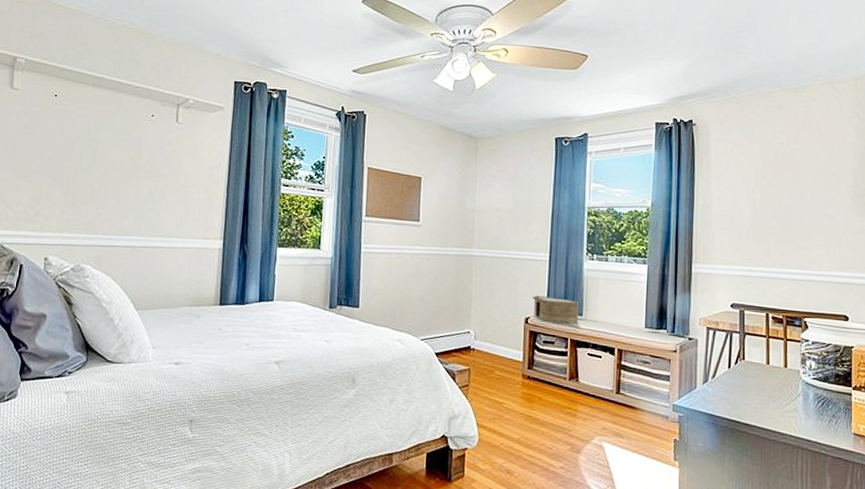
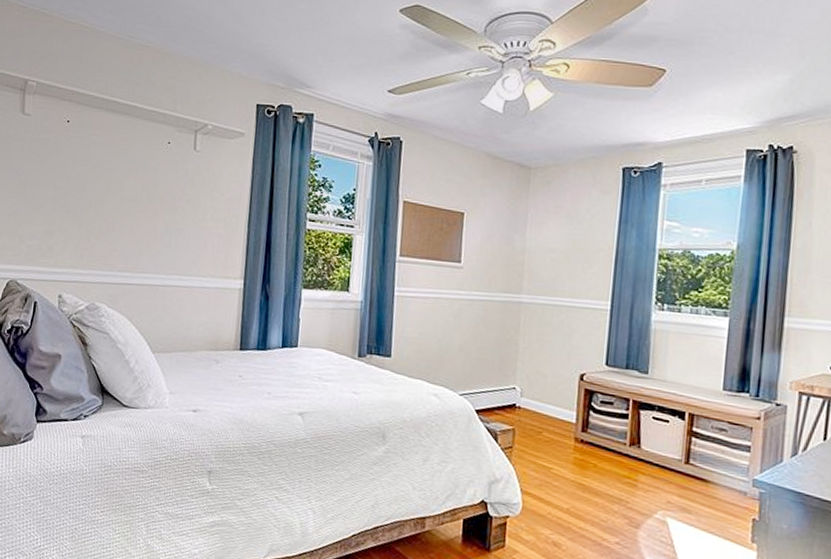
woven basket: present [532,295,579,324] -> none [589,349,644,383]

